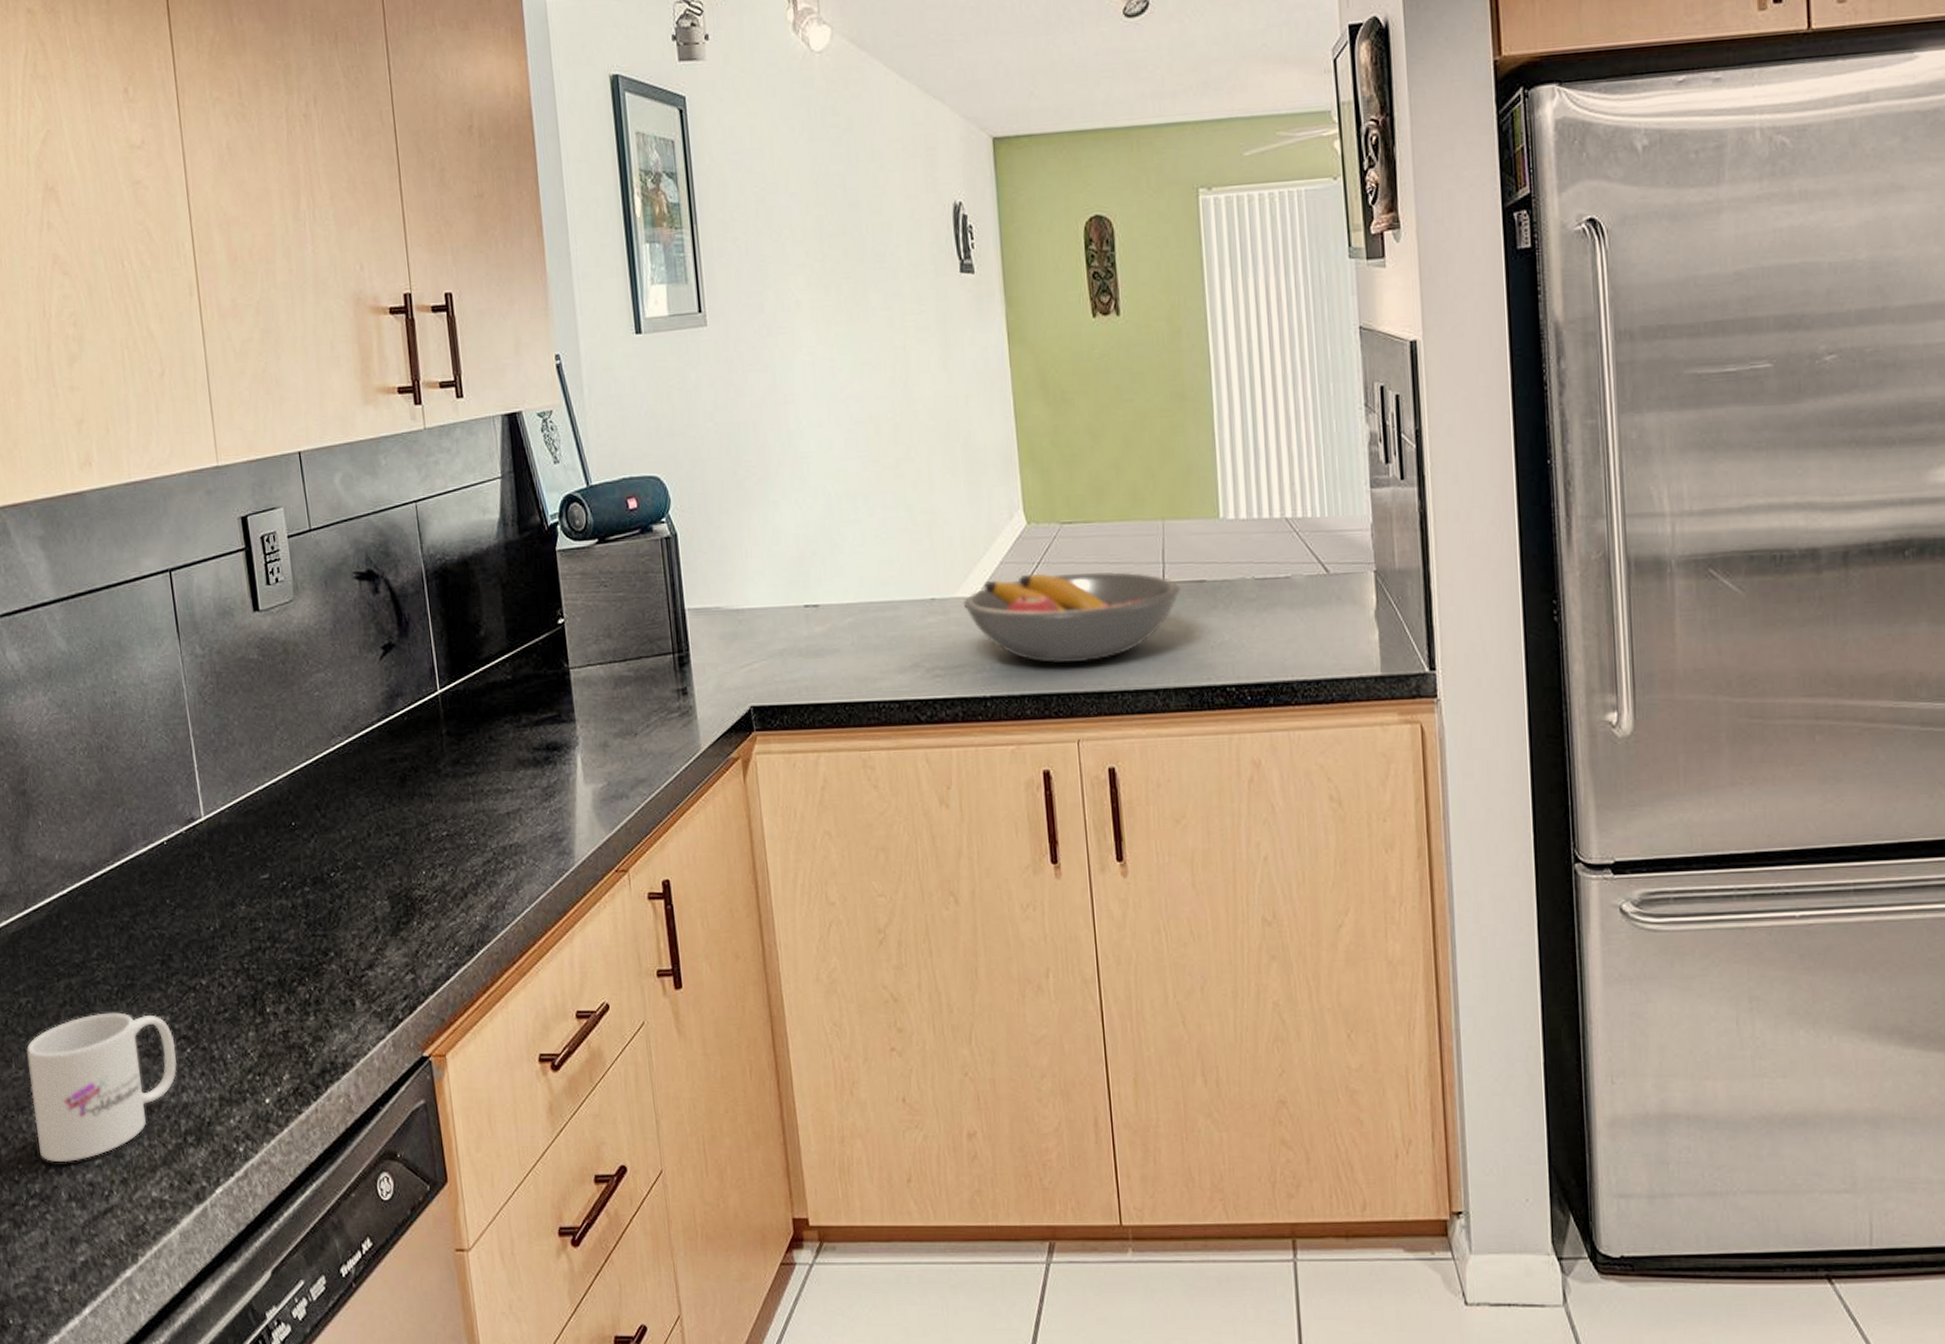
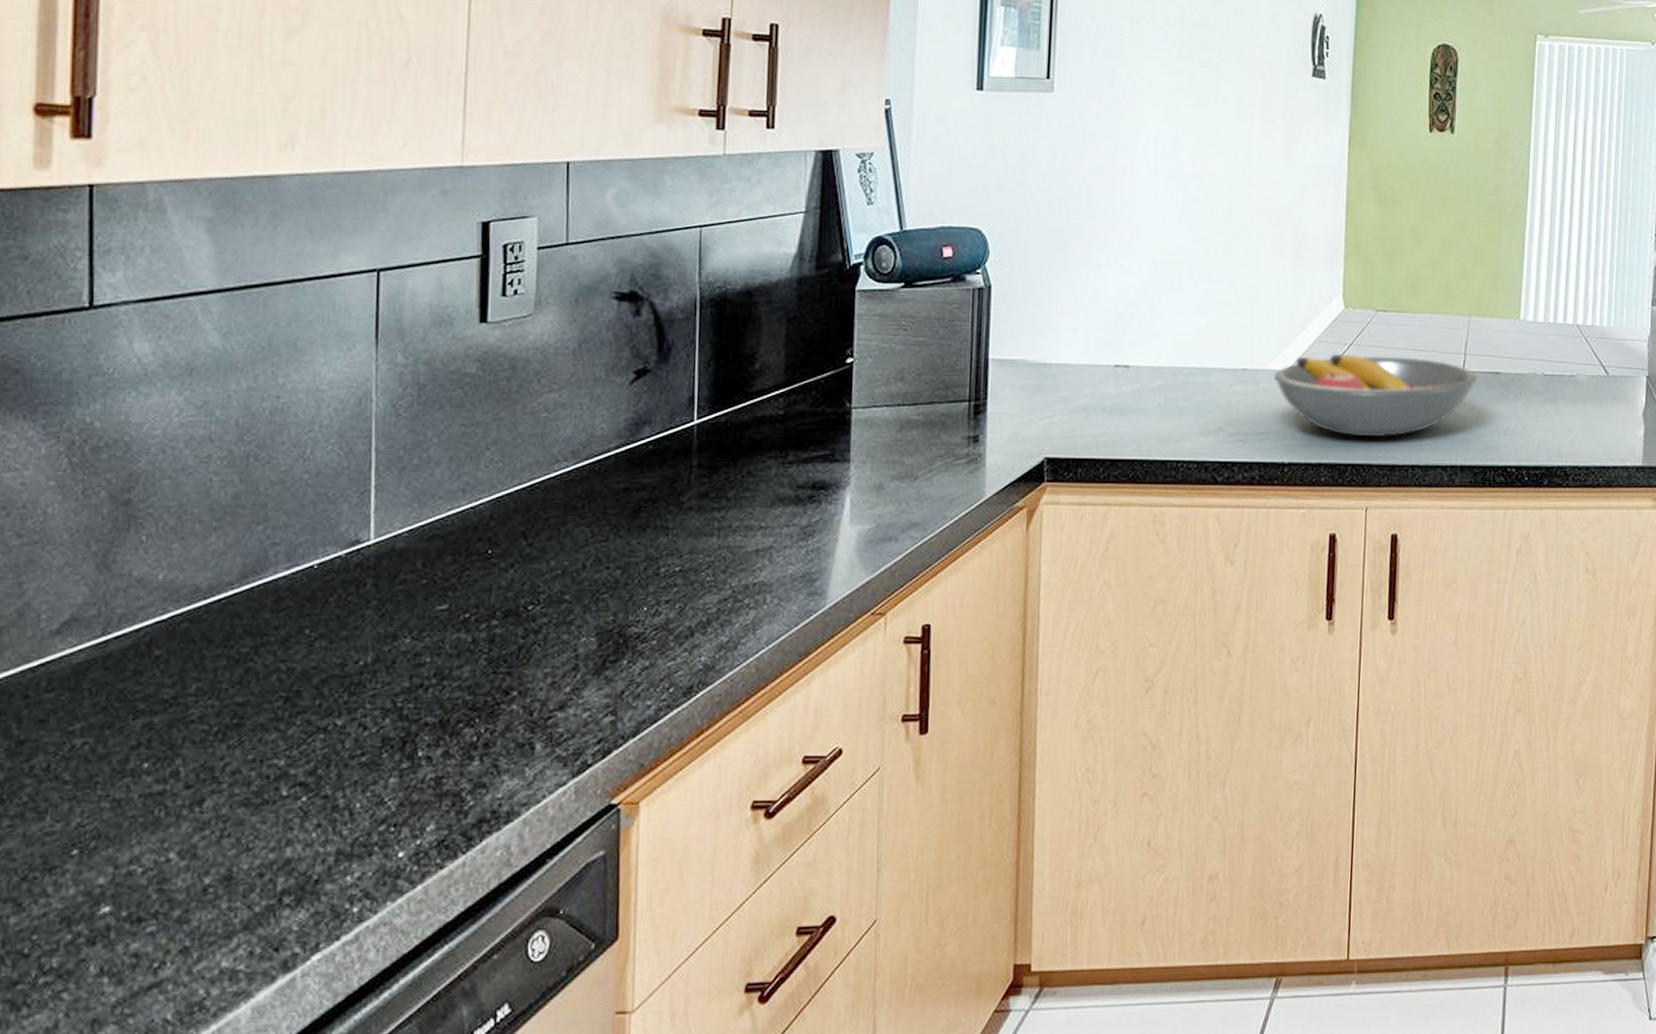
mug: present [26,1012,177,1163] -> none [66,756,287,931]

